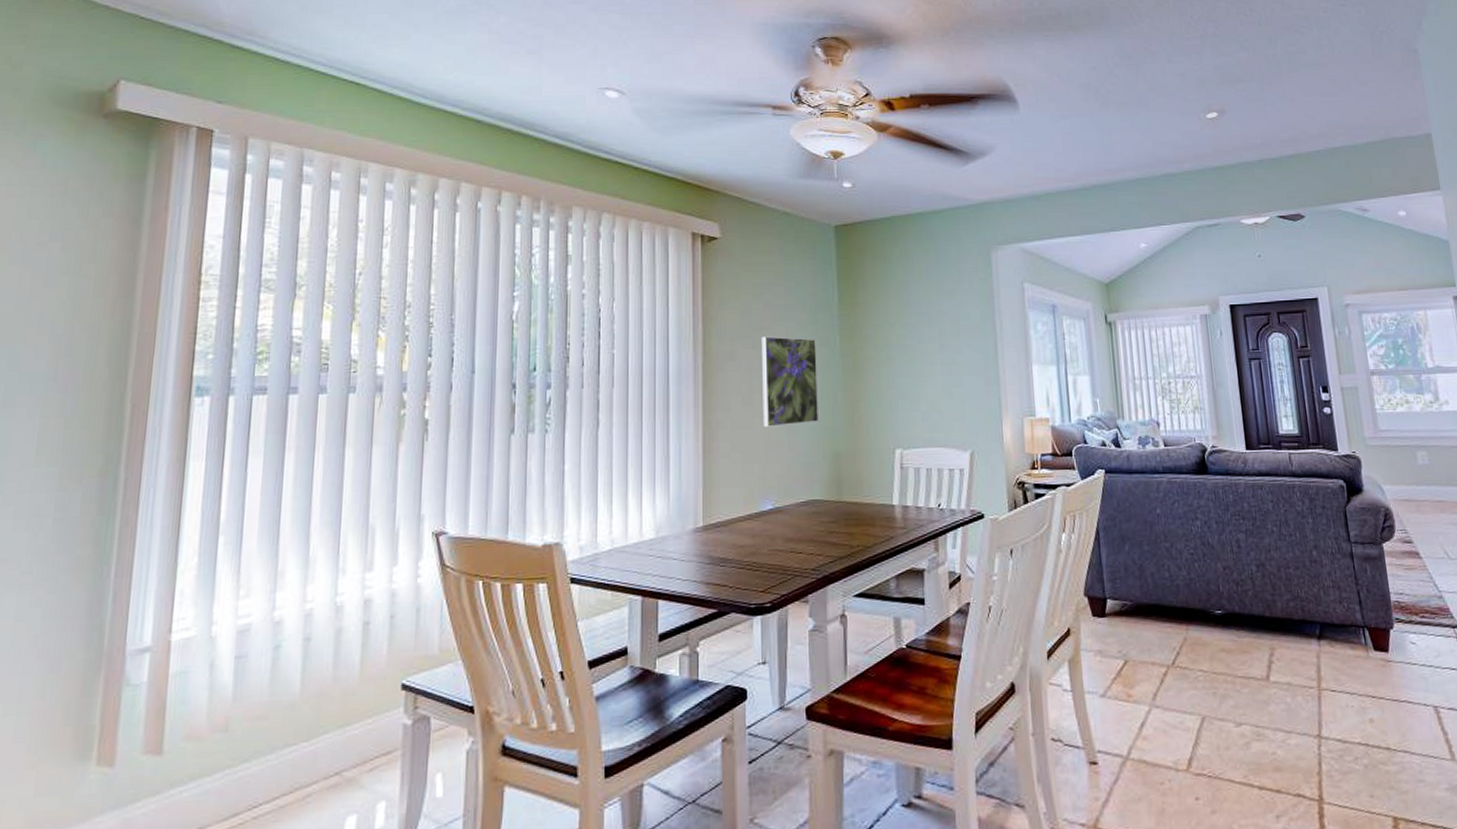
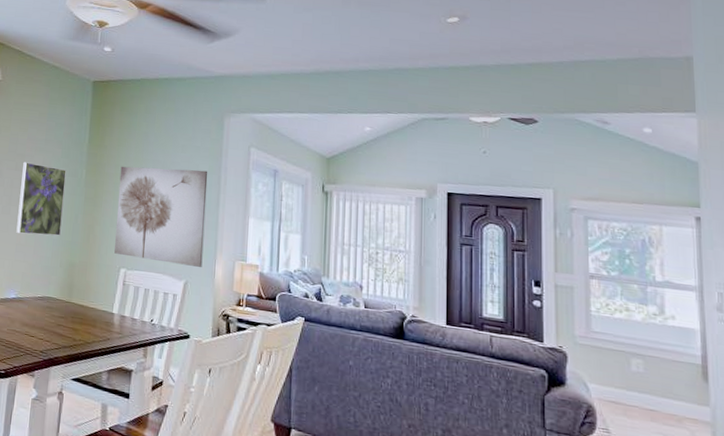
wall art: none [880,317,988,433] -> present [114,166,208,268]

